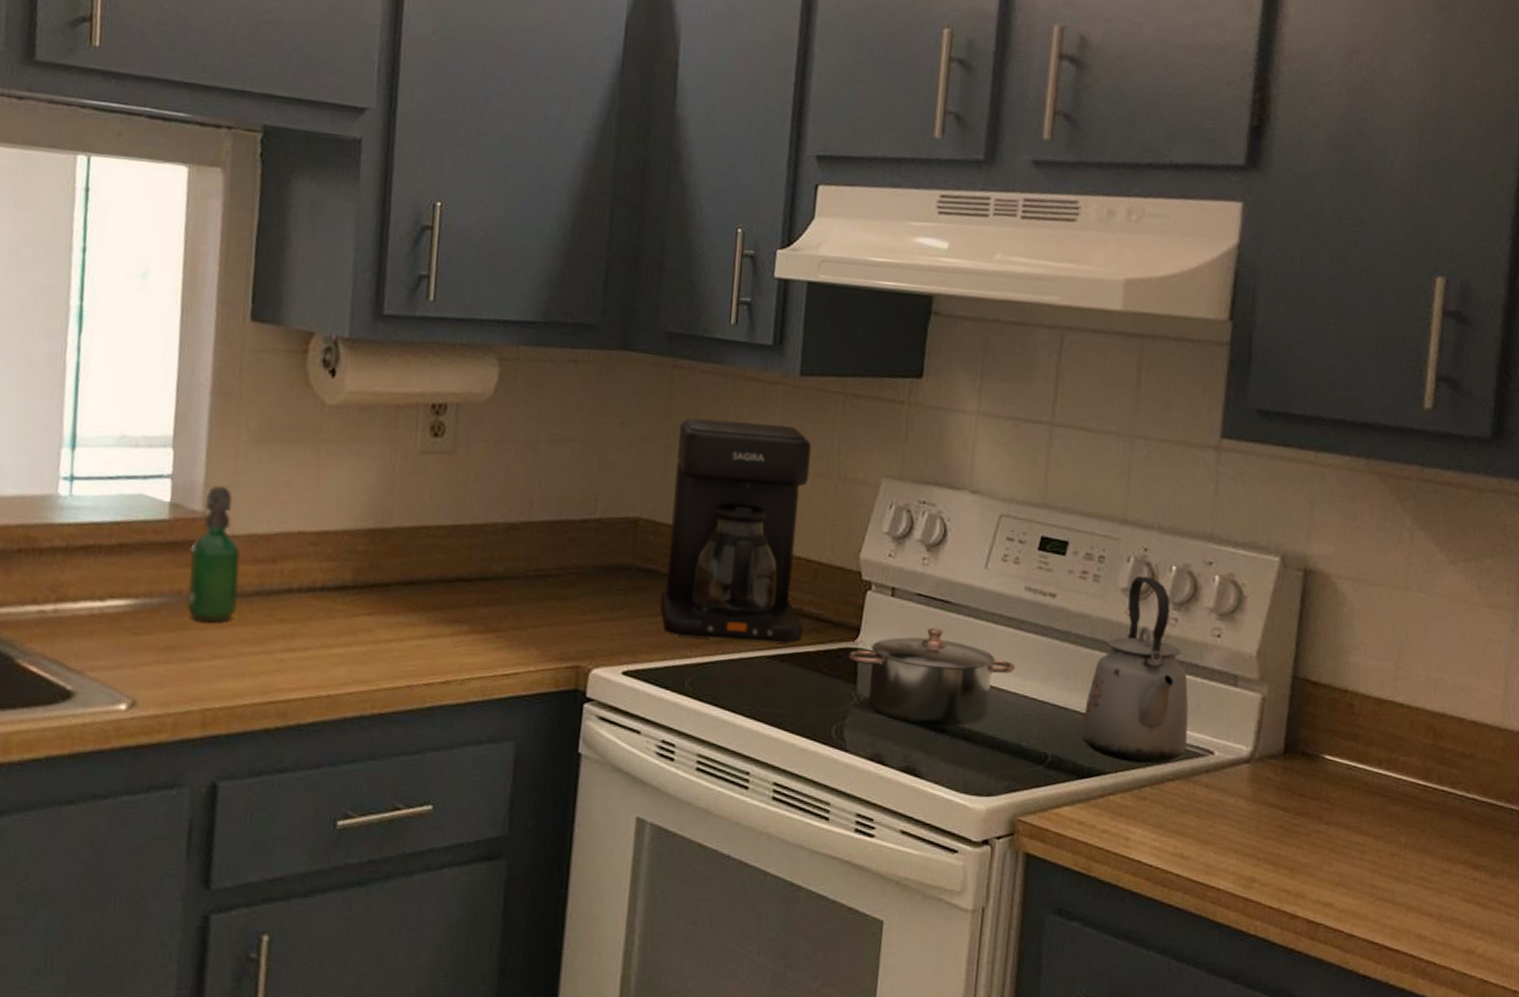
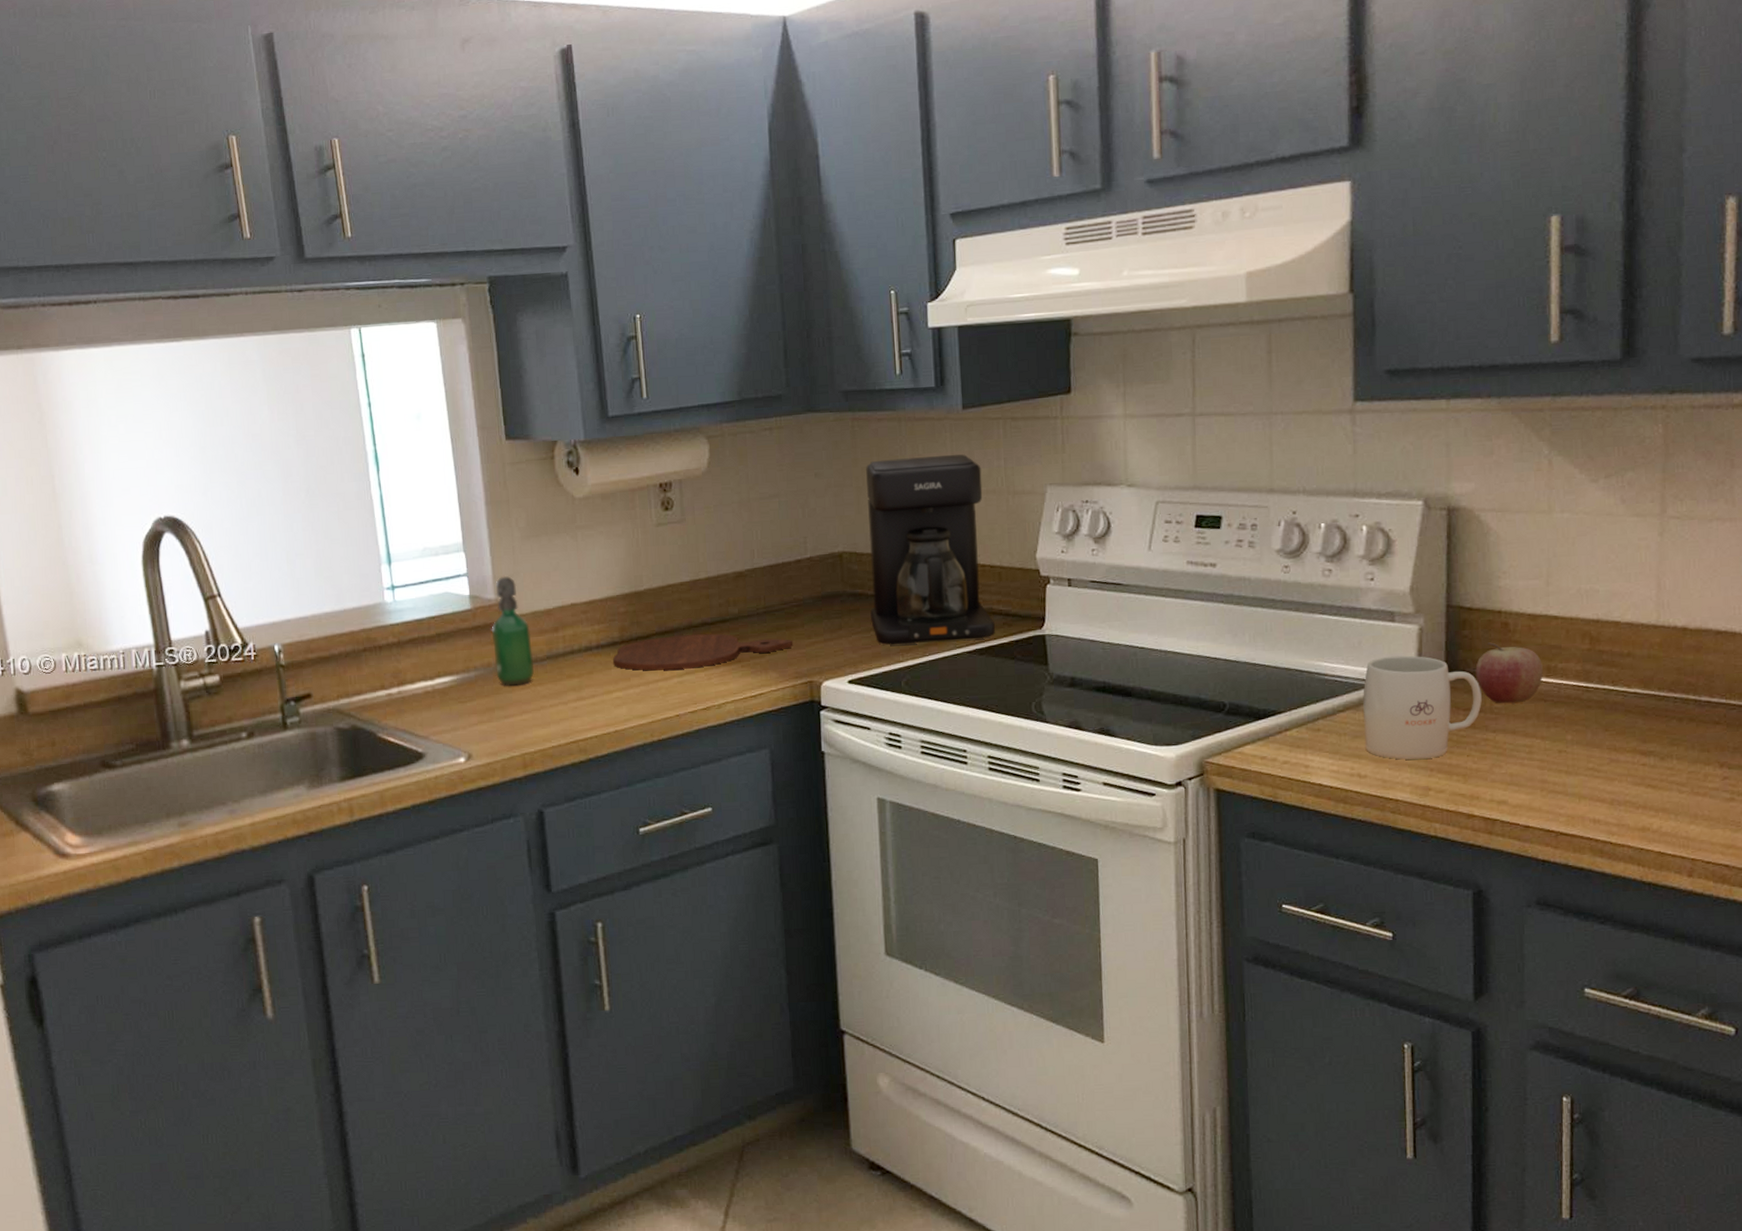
cutting board: none [338,588,564,632] -> present [612,633,794,671]
cooking pot: present [848,627,1016,727] -> none [1037,608,1188,692]
kettle: present [1080,575,1189,764] -> none [1253,536,1354,701]
mug: none [1192,724,1319,846] -> present [1363,655,1482,760]
fruit: none [1315,723,1384,795] -> present [1475,642,1543,704]

